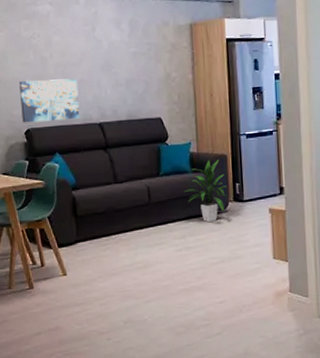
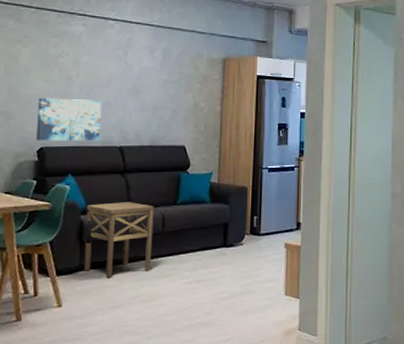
side table: none [77,176,142,249] -> present [84,202,154,279]
indoor plant: present [184,159,227,222] -> none [201,191,244,254]

